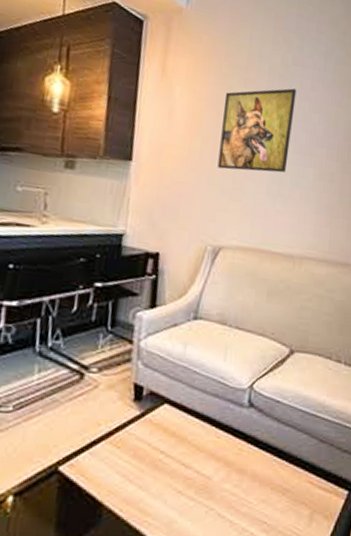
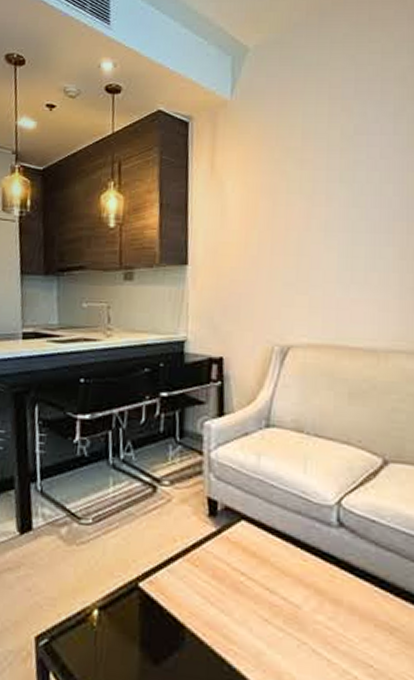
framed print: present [217,88,297,173] -> none [278,161,363,261]

